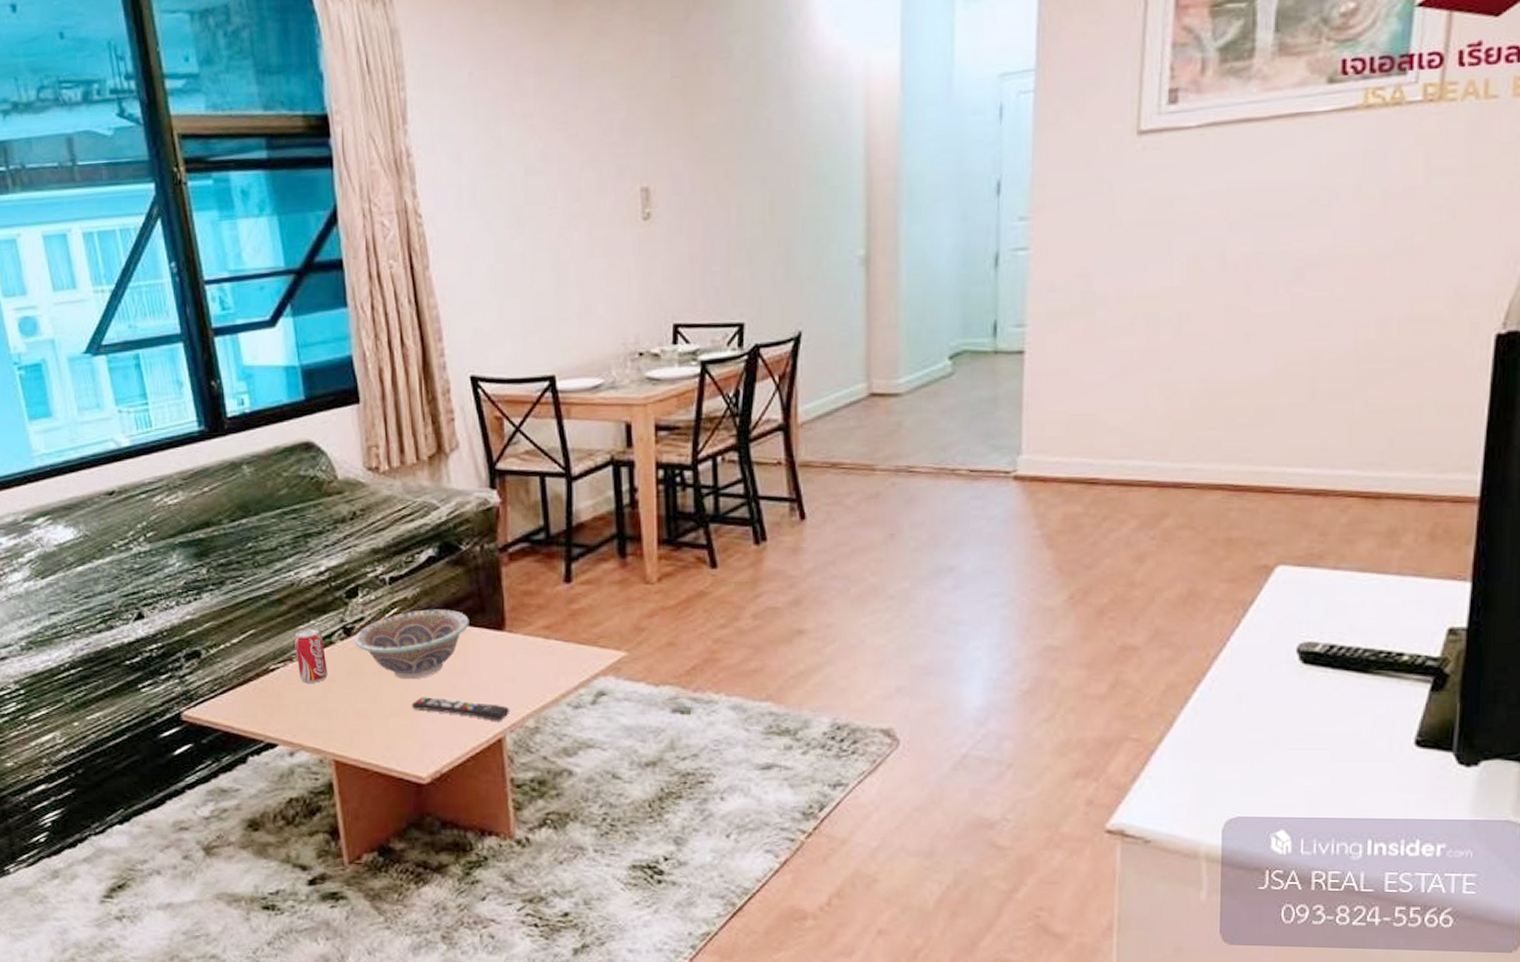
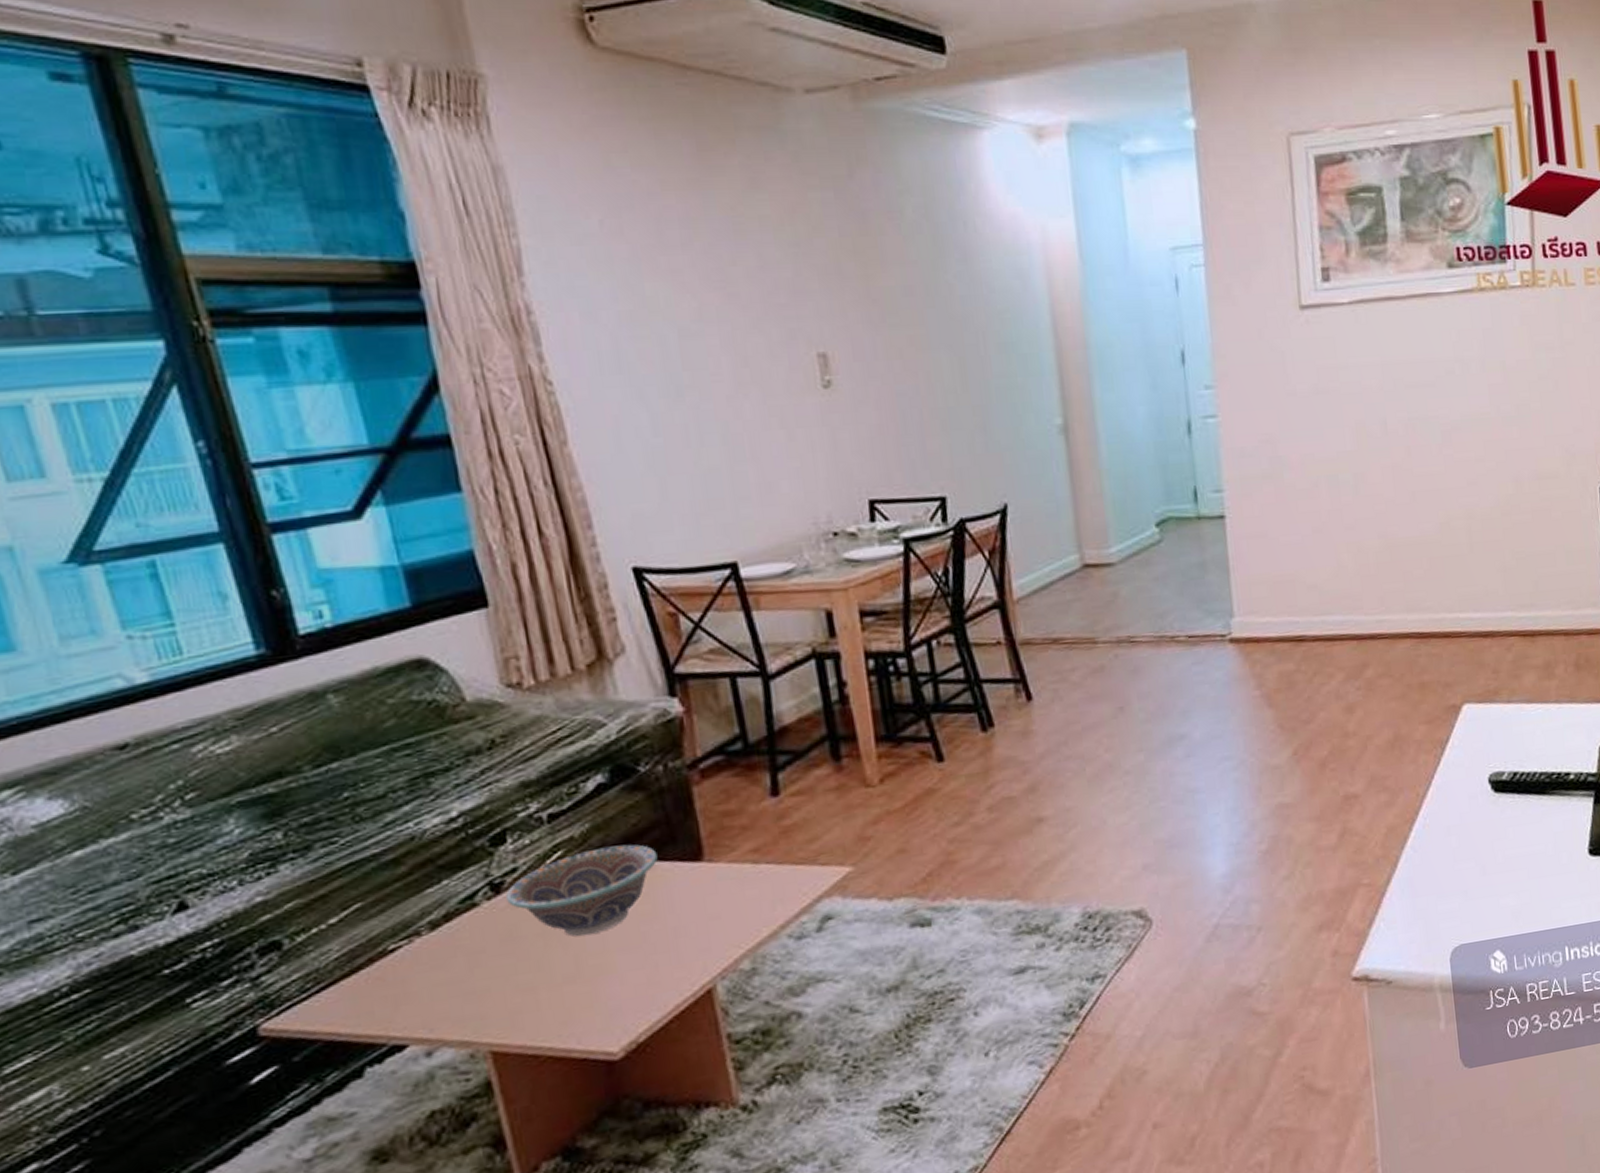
beverage can: present [294,628,328,683] -> none [421,889,473,961]
remote control: present [411,697,510,721] -> none [590,949,719,972]

